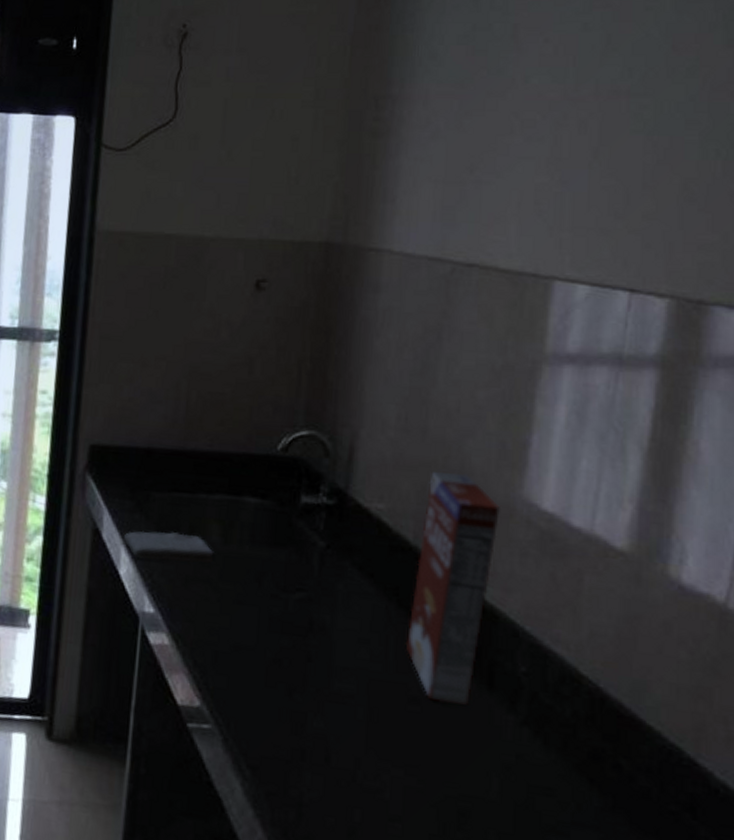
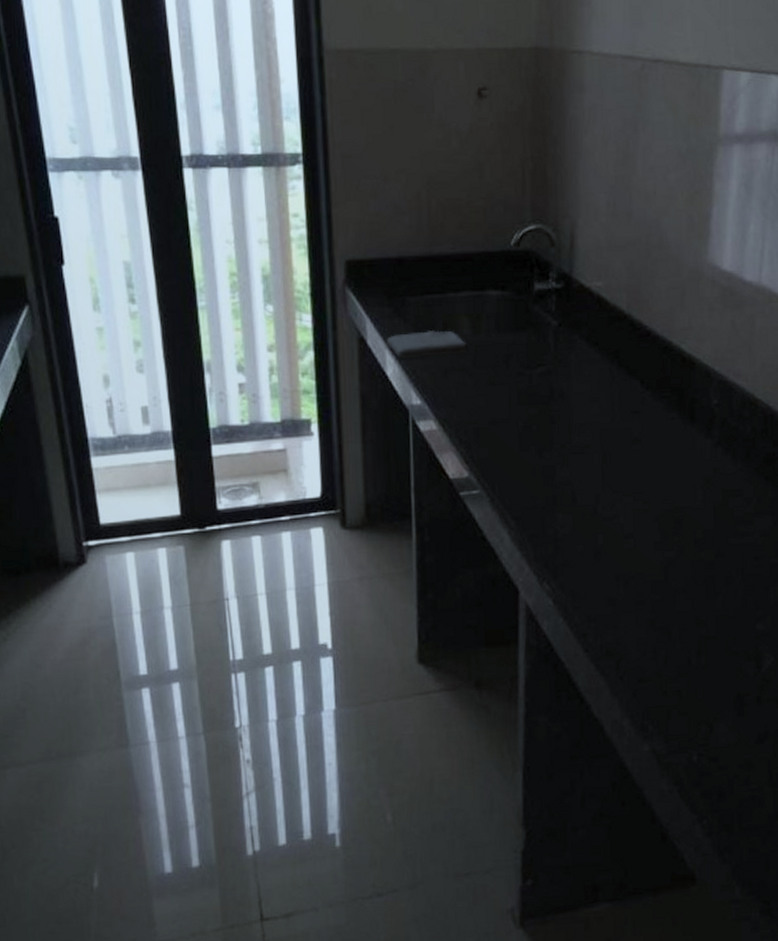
cereal box: present [405,472,500,705] -> none [626,247,691,440]

